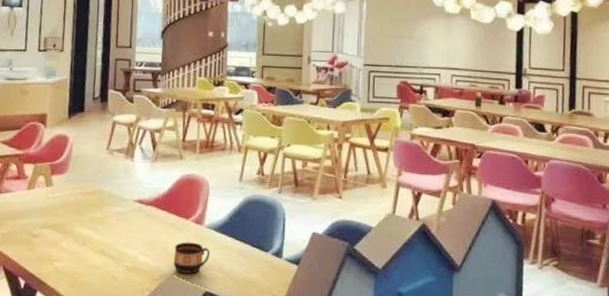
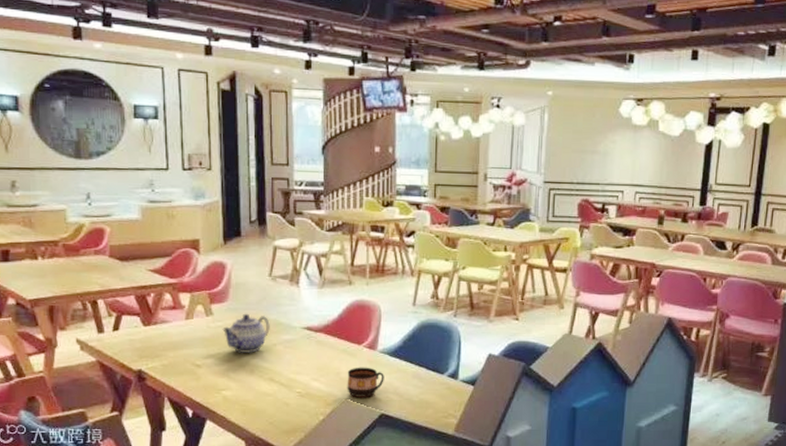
teapot: none [60,185,104,226] -> present [222,313,270,354]

